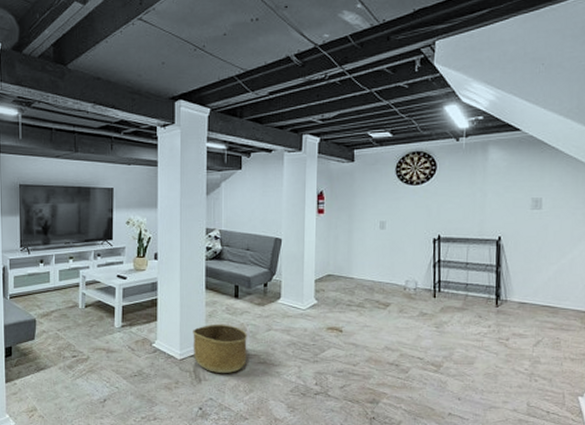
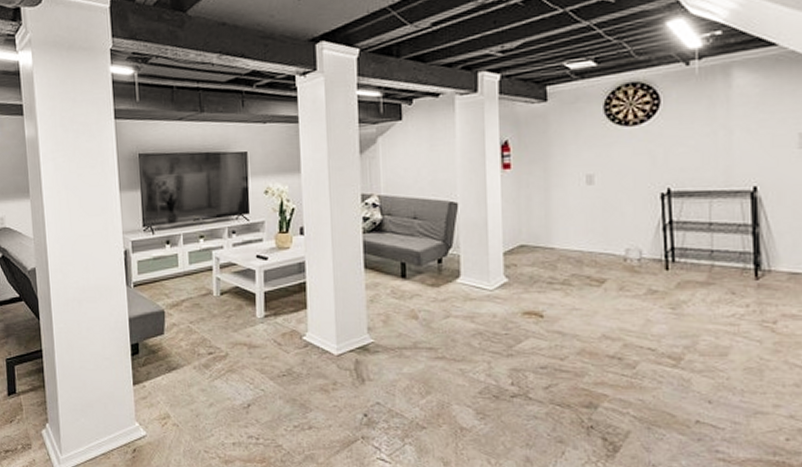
basket: present [193,324,247,374] -> none [351,310,421,372]

